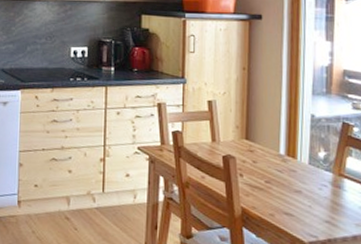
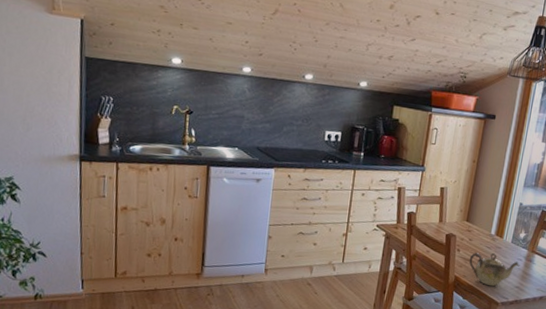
teapot: none [256,178,326,221] -> present [469,252,520,287]

